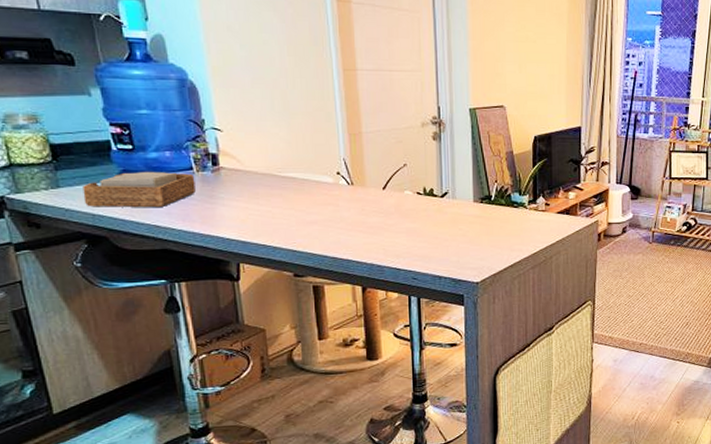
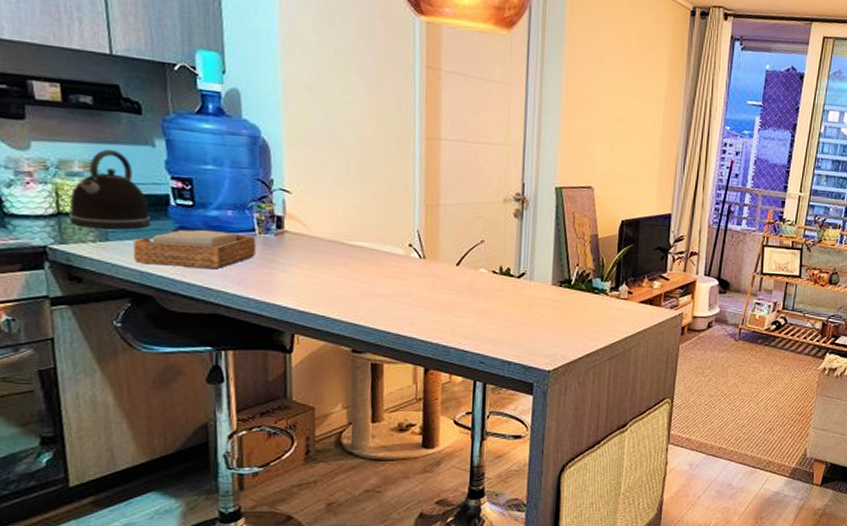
kettle: none [20,101,96,177] -> present [68,149,150,230]

